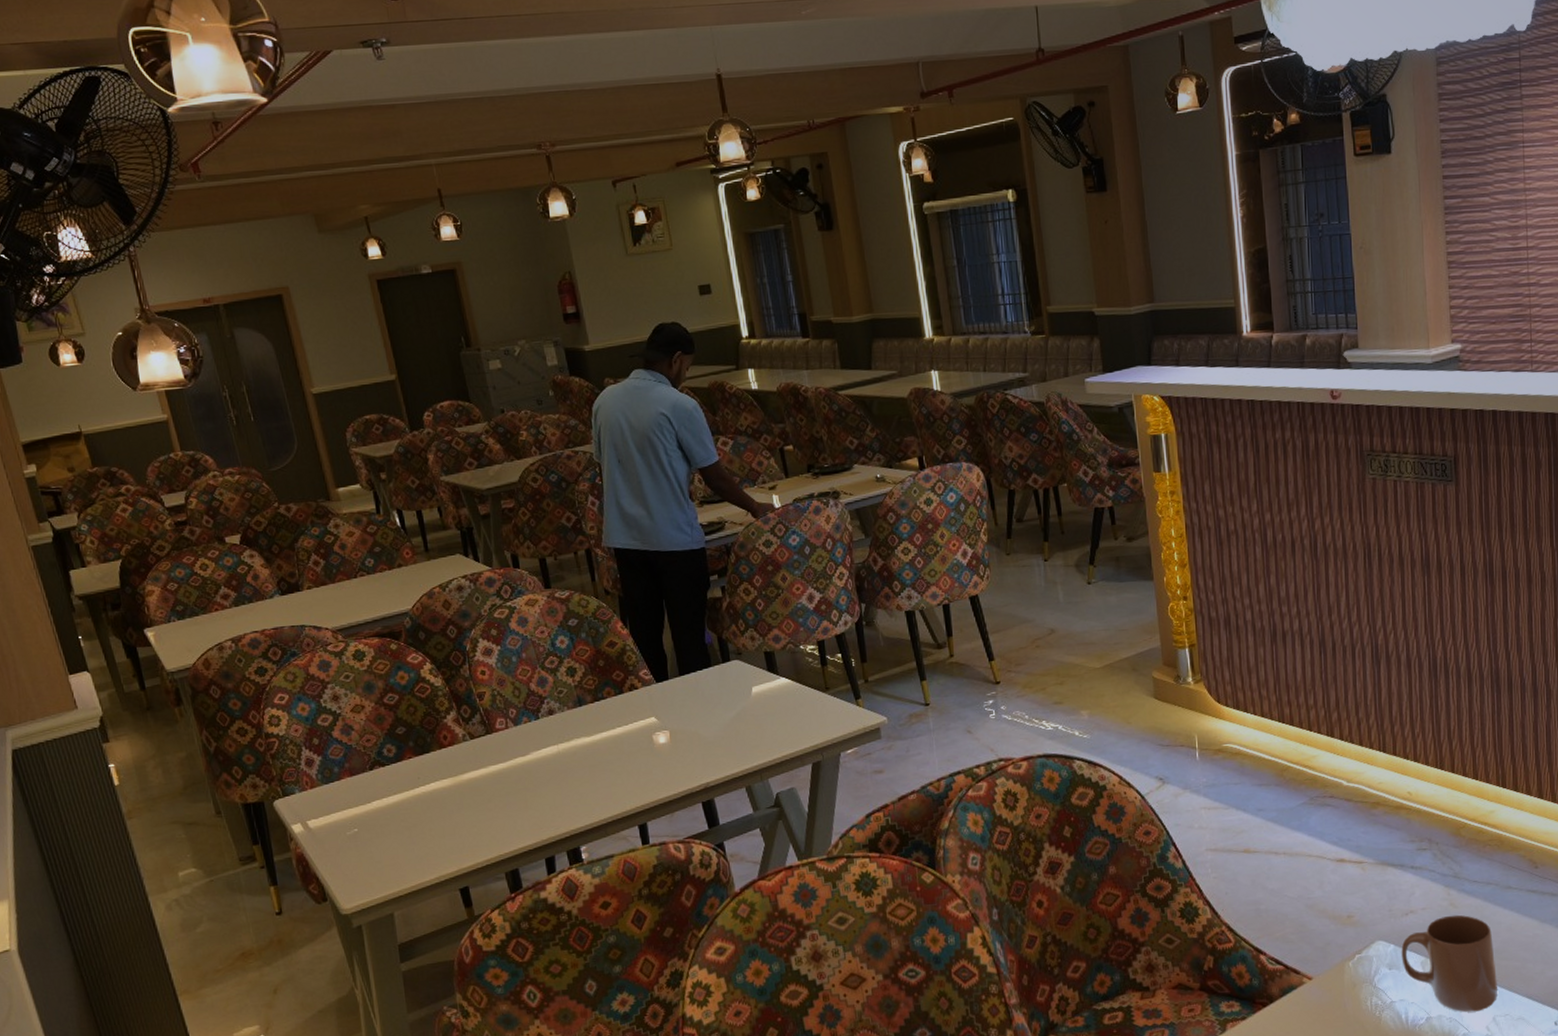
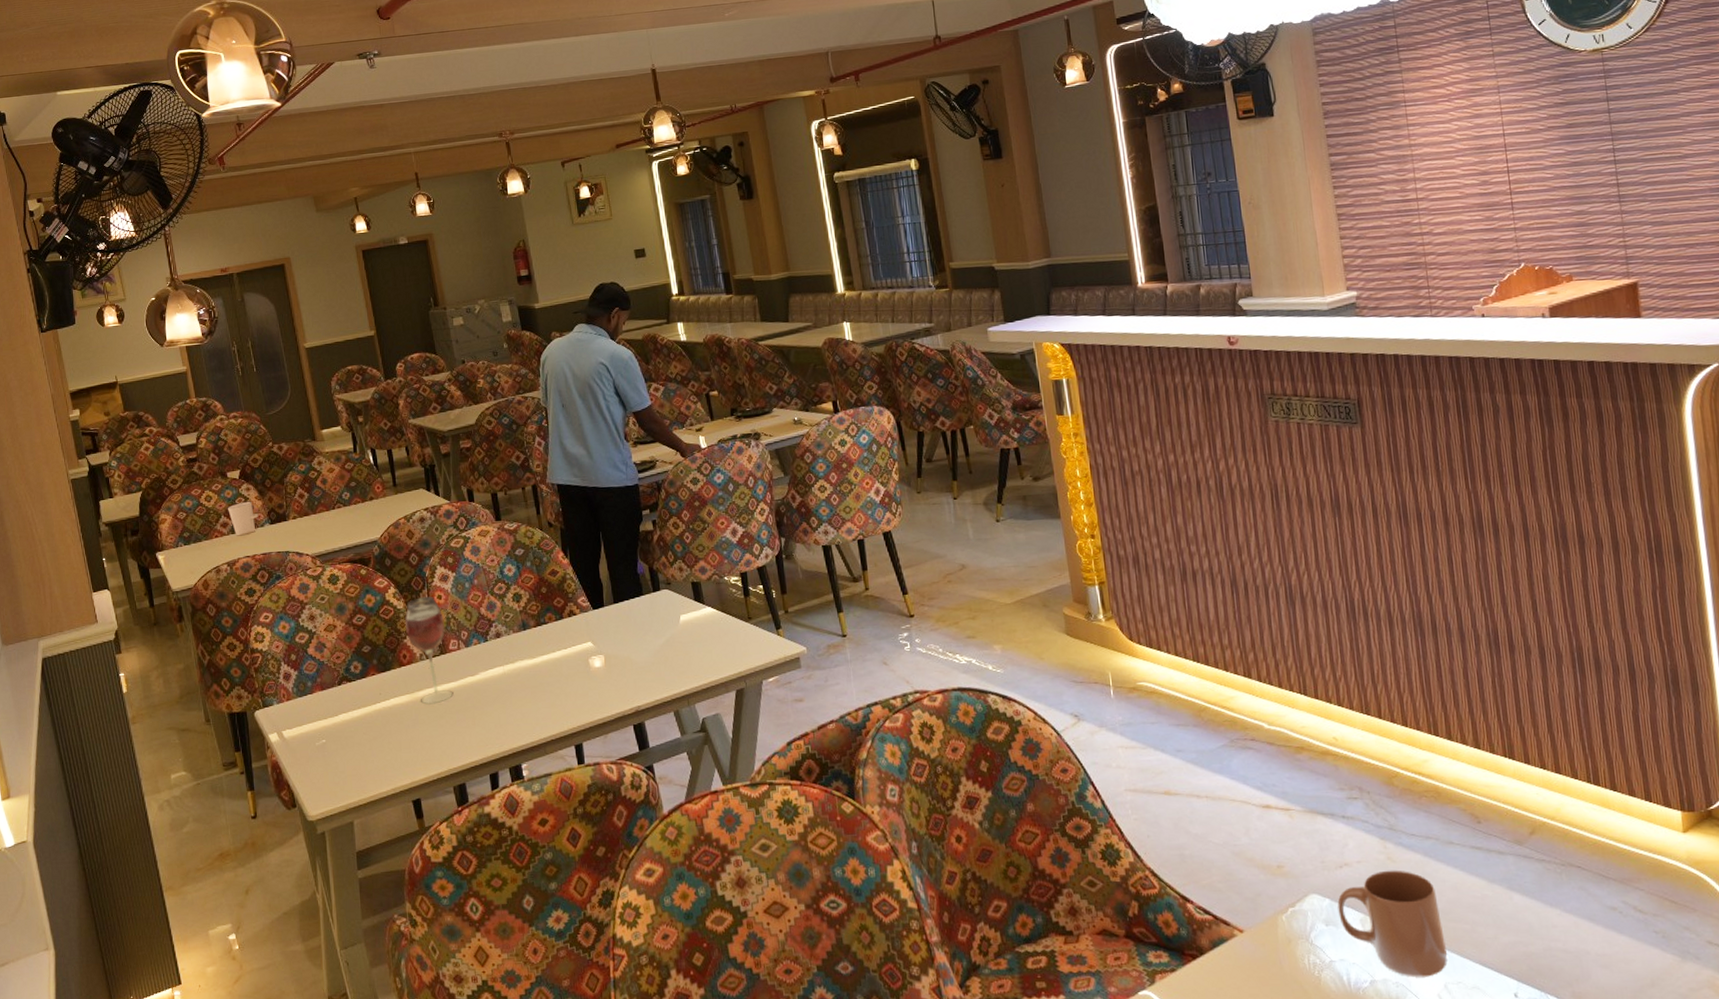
cup: none [228,569,267,609] -> present [228,501,259,536]
wineglass: none [444,672,502,789] -> present [404,597,454,706]

